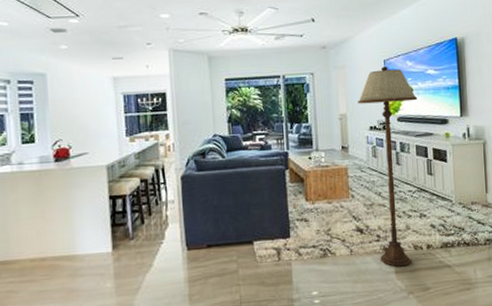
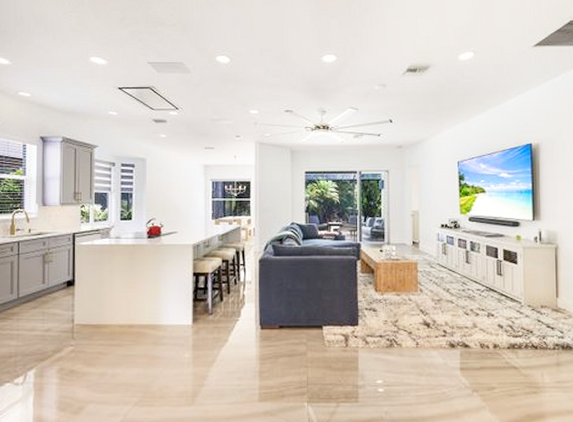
floor lamp: present [357,66,418,267] -> none [430,167,490,364]

